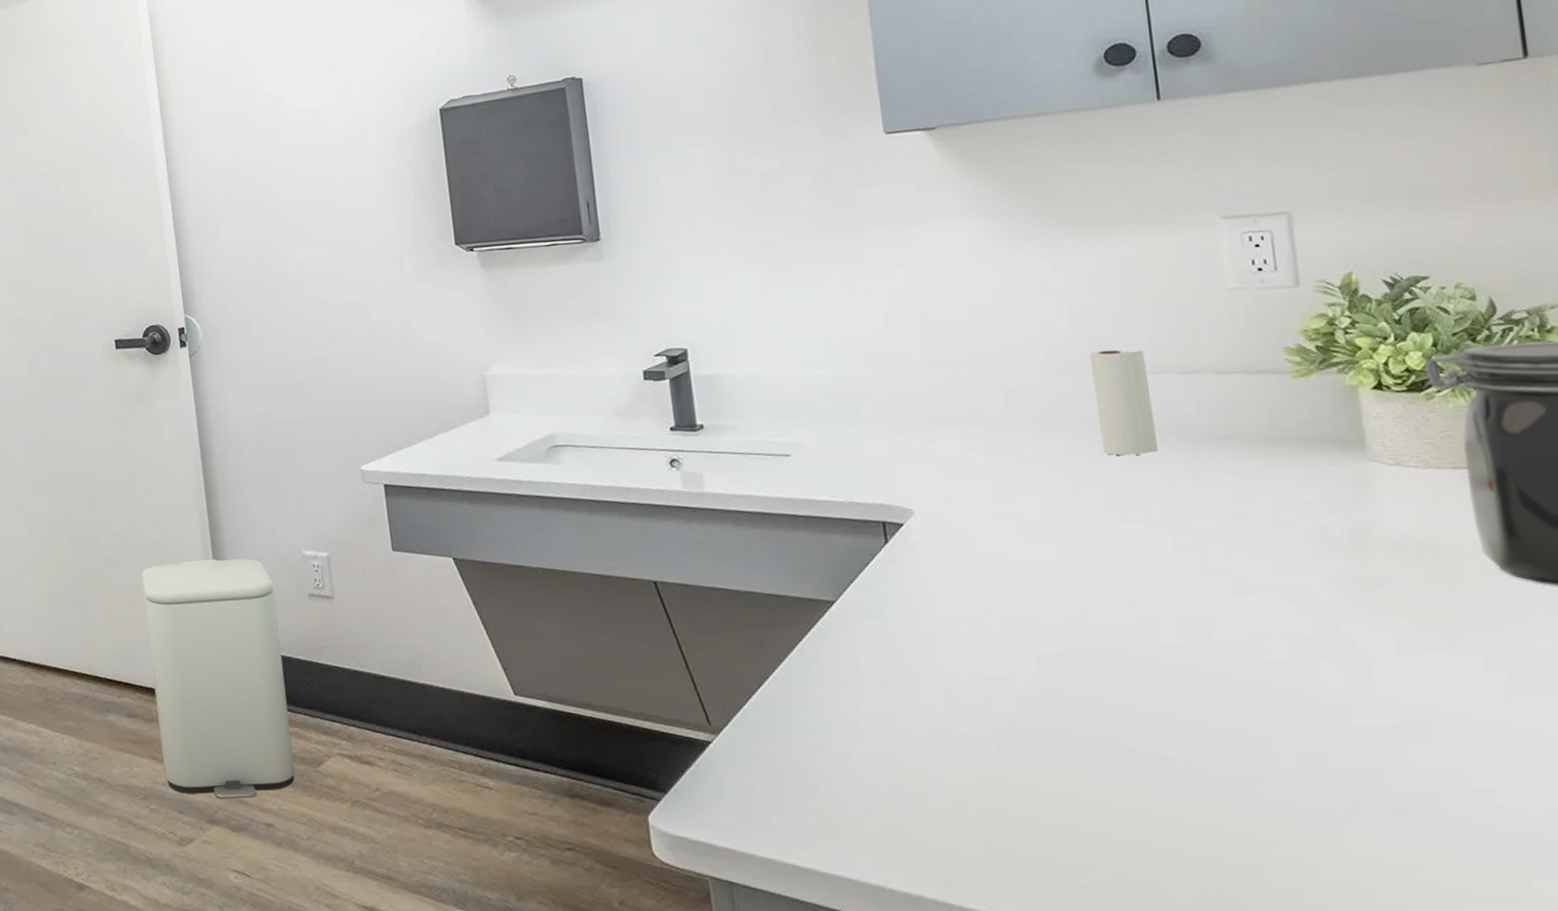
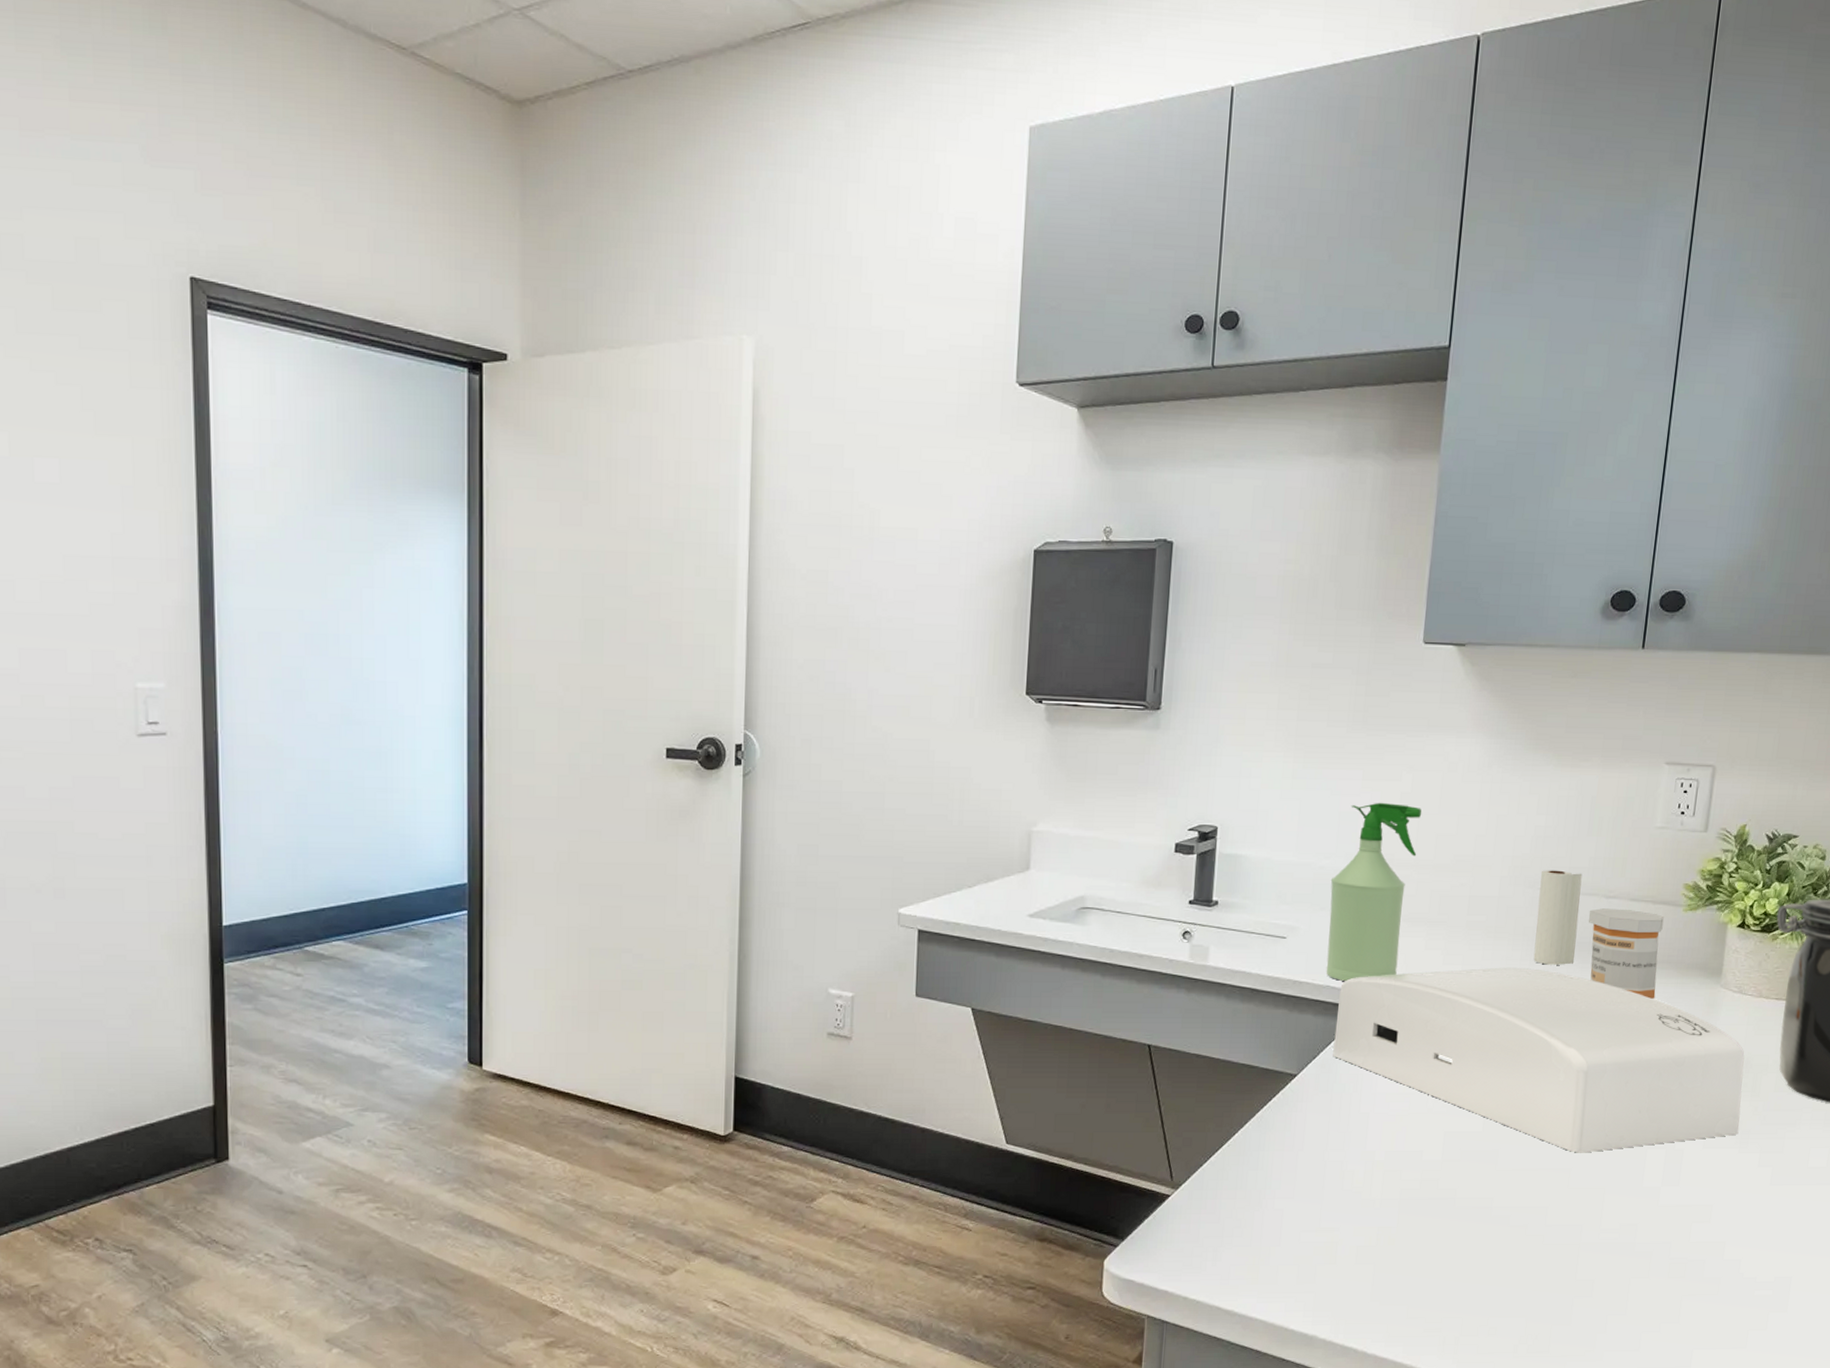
pedal bin: present [141,558,295,799] -> none [656,989,795,1230]
spray bottle: none [829,301,933,496] -> present [1326,802,1422,982]
tissue dispenser: none [867,461,1445,669] -> present [1333,967,1745,1153]
medicine bottle: none [1163,384,1280,482] -> present [1588,908,1664,999]

